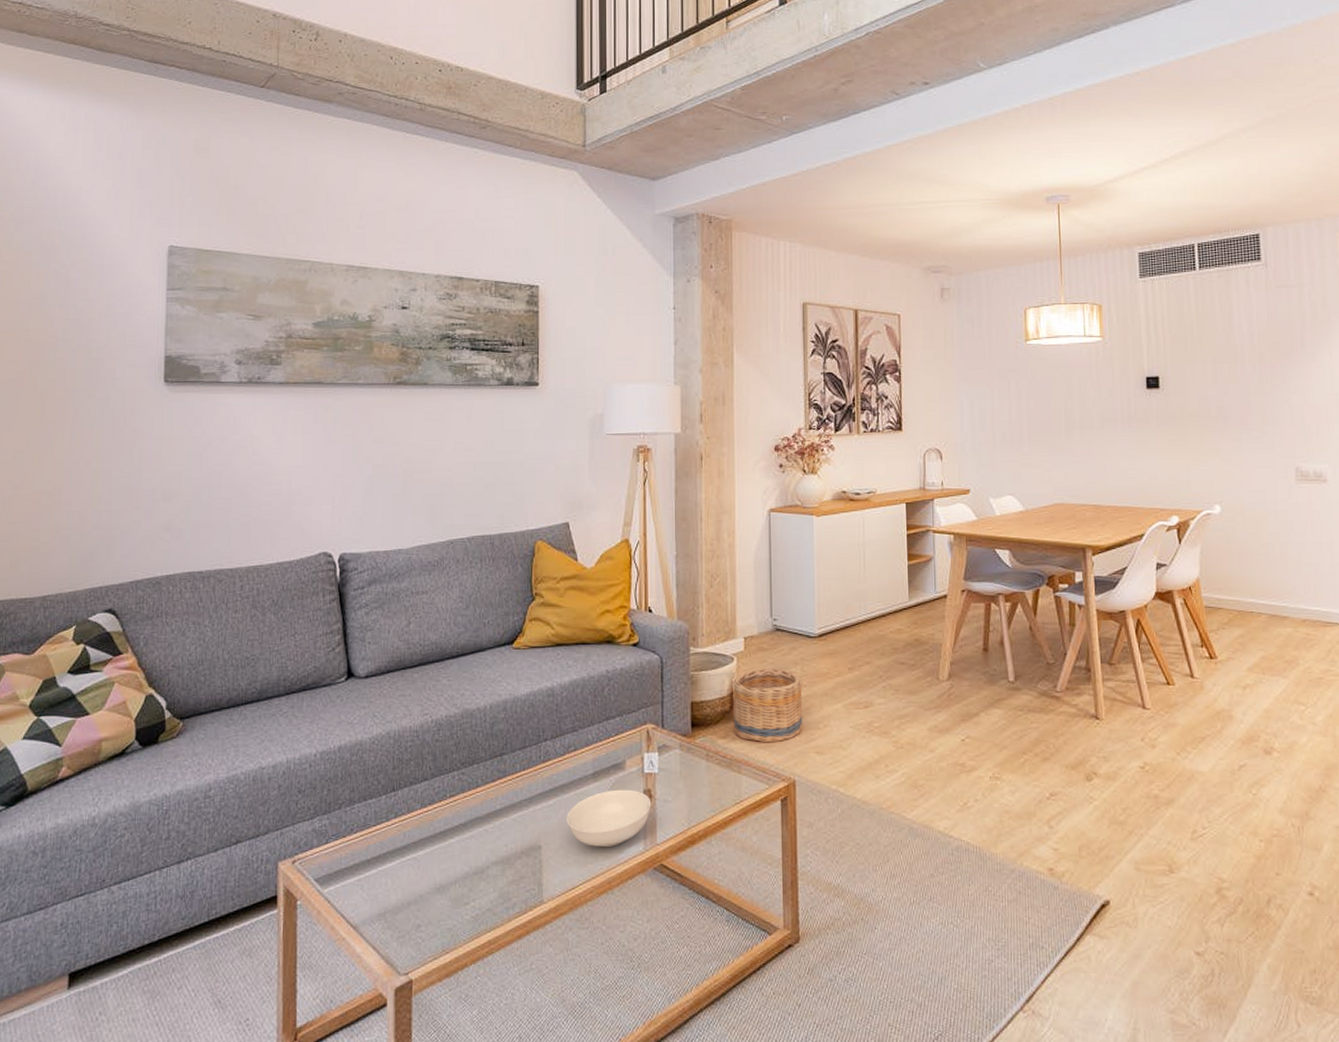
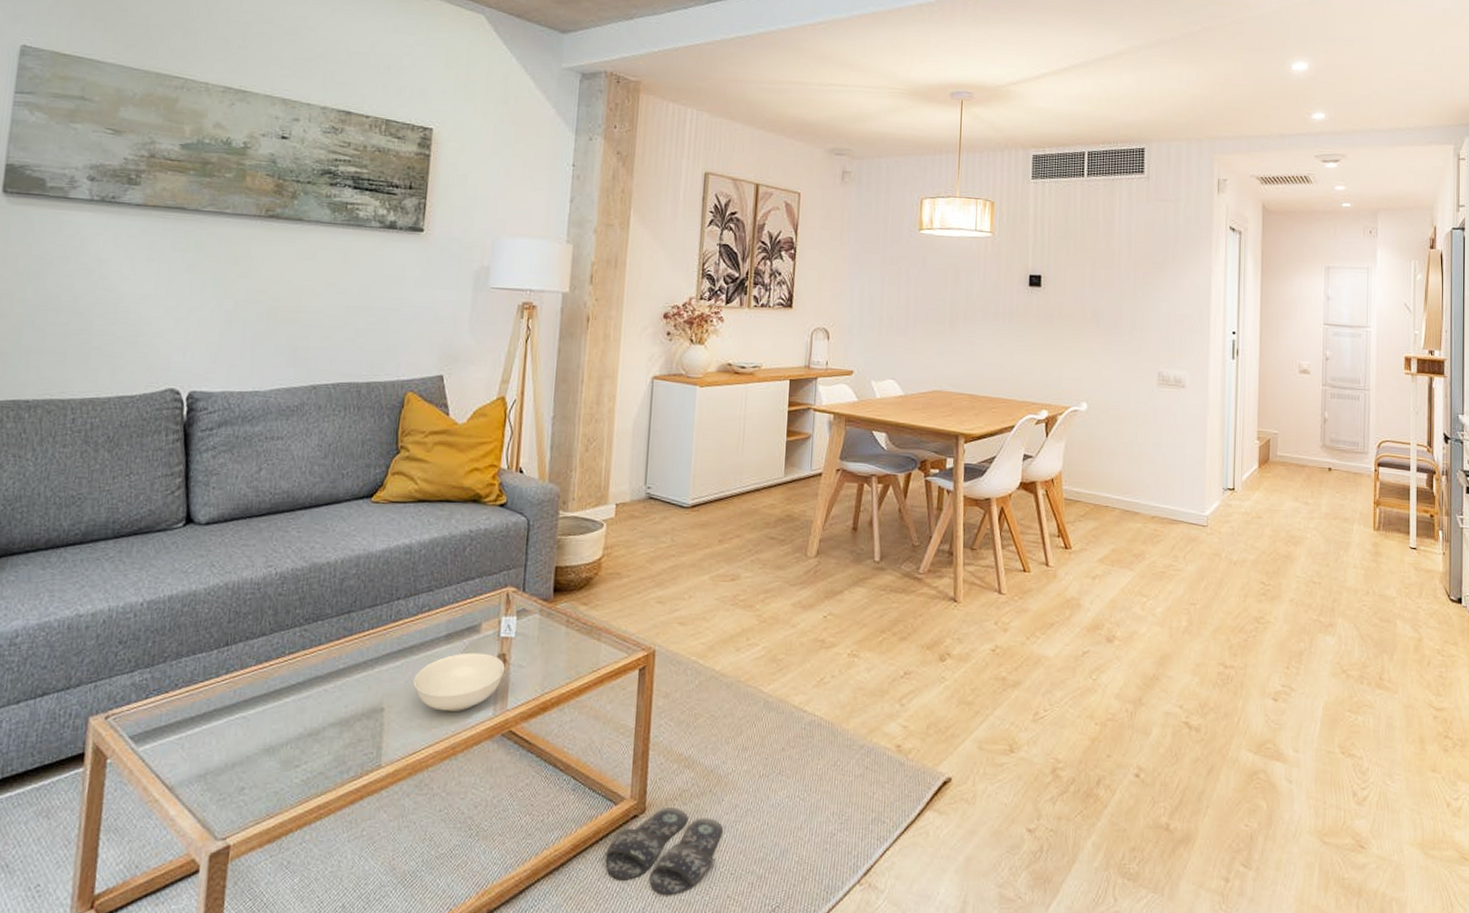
basket: present [732,669,803,743] -> none [597,536,671,612]
slippers: none [764,937,878,1025] -> present [606,807,723,896]

